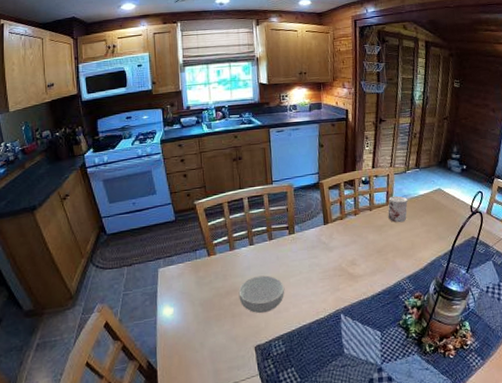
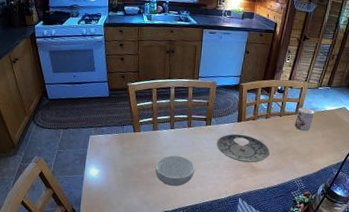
plate: none [304,238,367,271] -> present [216,133,270,163]

